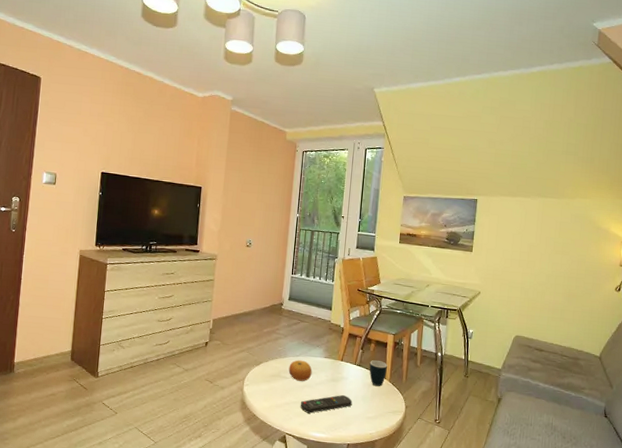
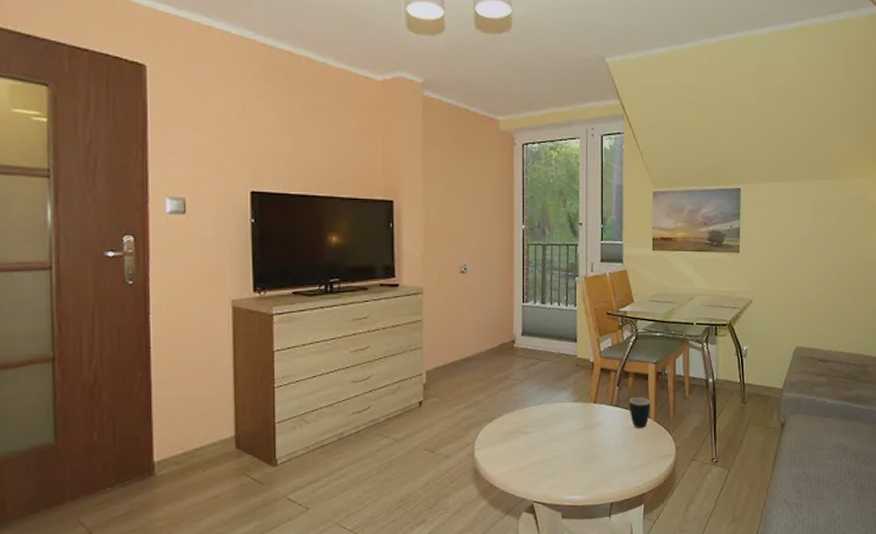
fruit: present [288,360,312,382] -> none [529,408,560,436]
remote control: present [300,394,353,413] -> none [548,444,612,473]

